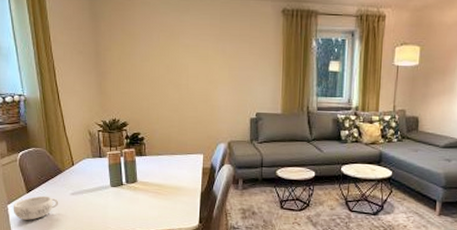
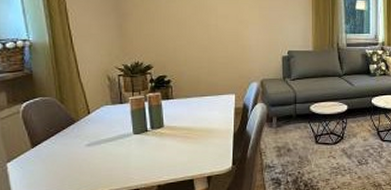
decorative bowl: present [13,195,59,220] -> none [13,149,72,179]

